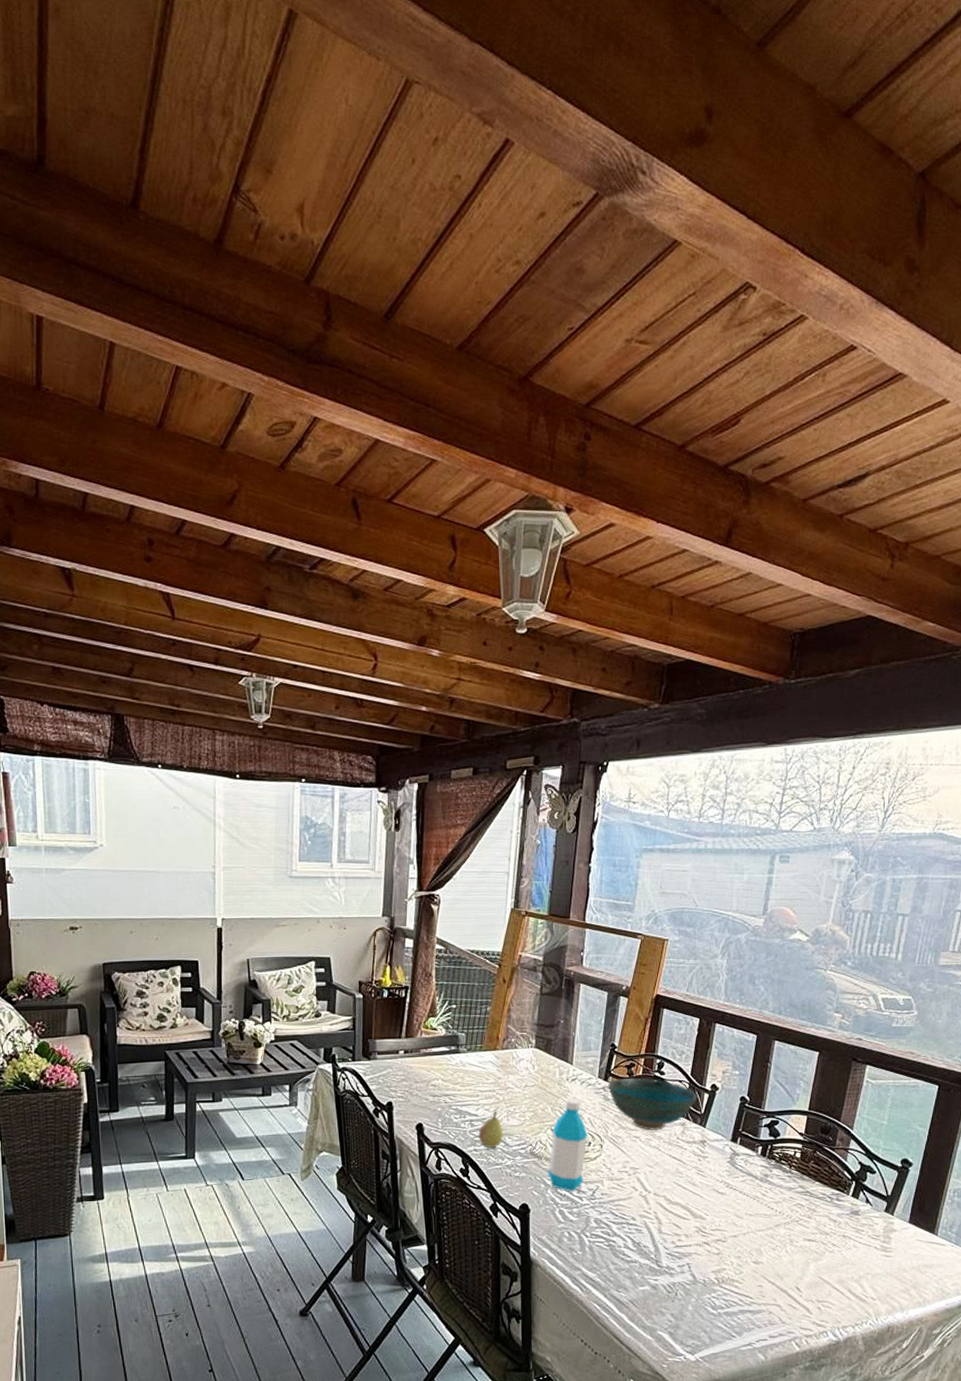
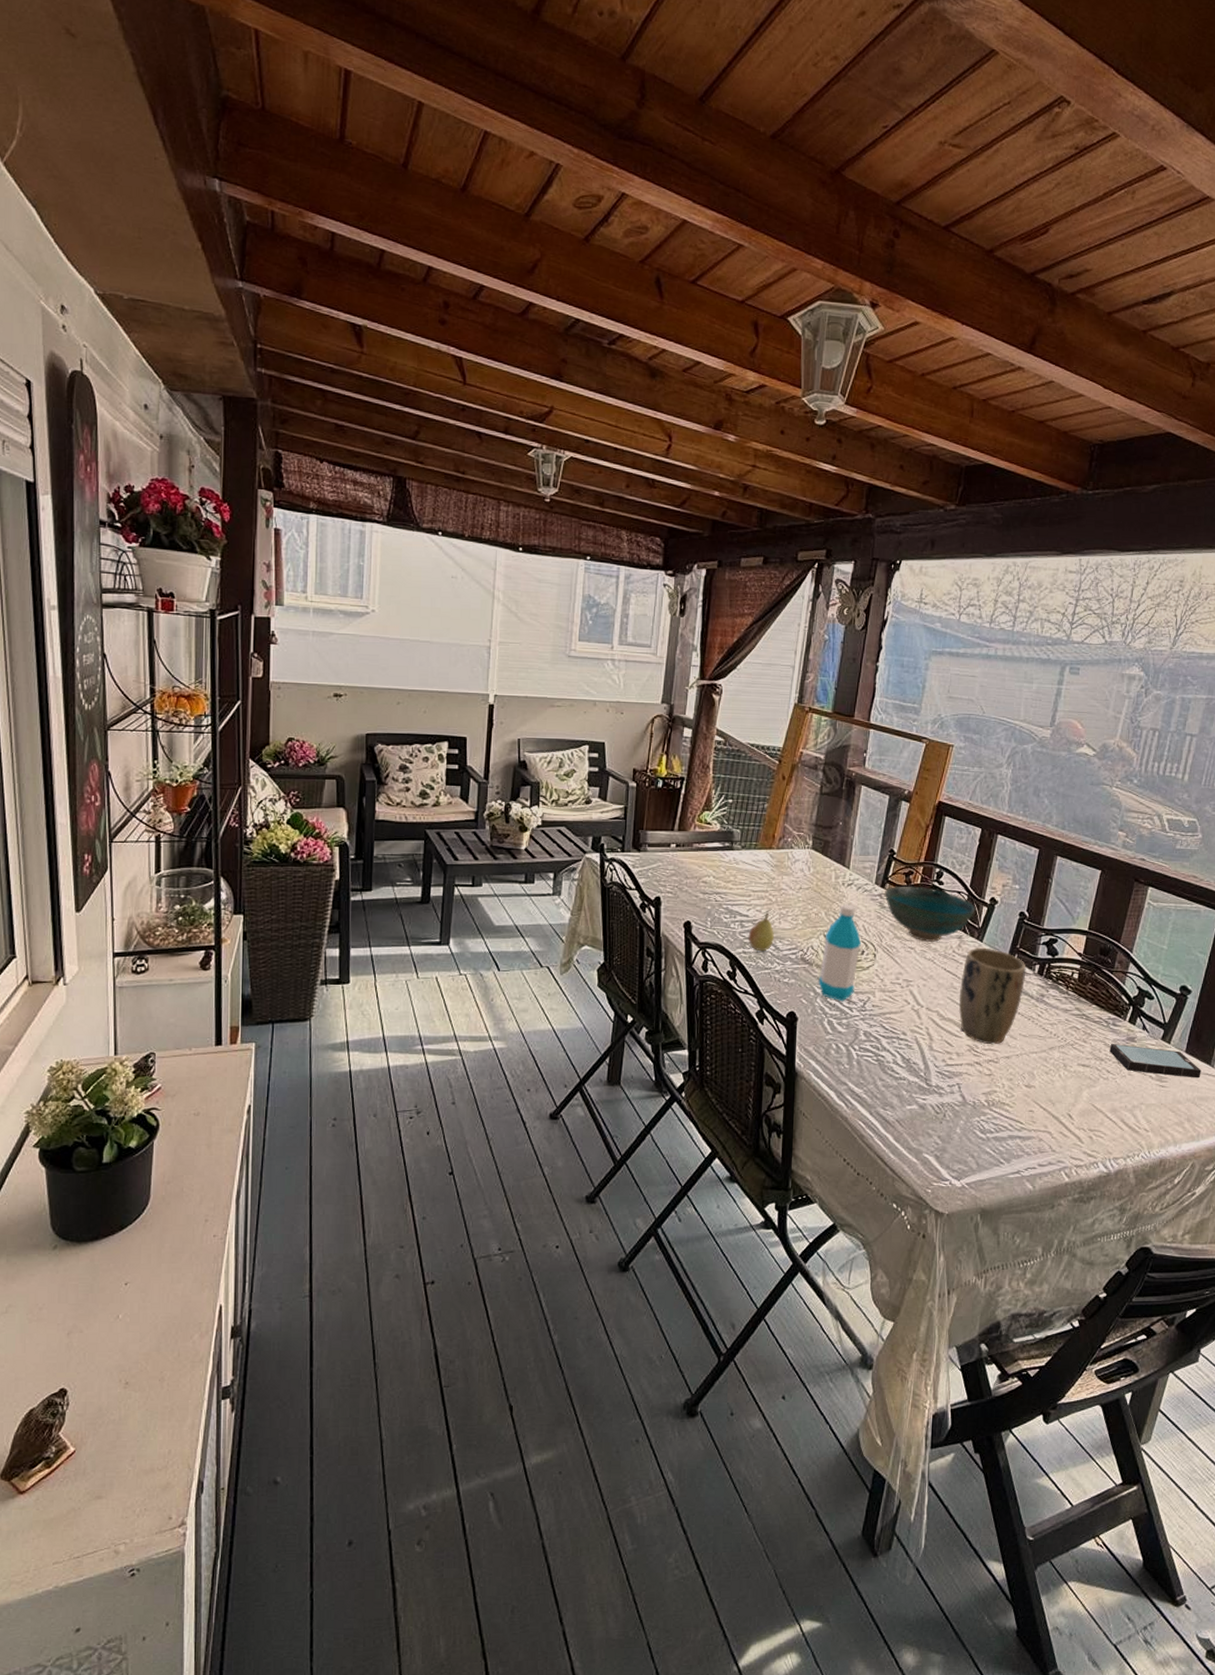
plant pot: none [686,1133,749,1225] -> present [959,947,1026,1045]
smartphone: none [834,1217,925,1247] -> present [1109,1043,1201,1078]

